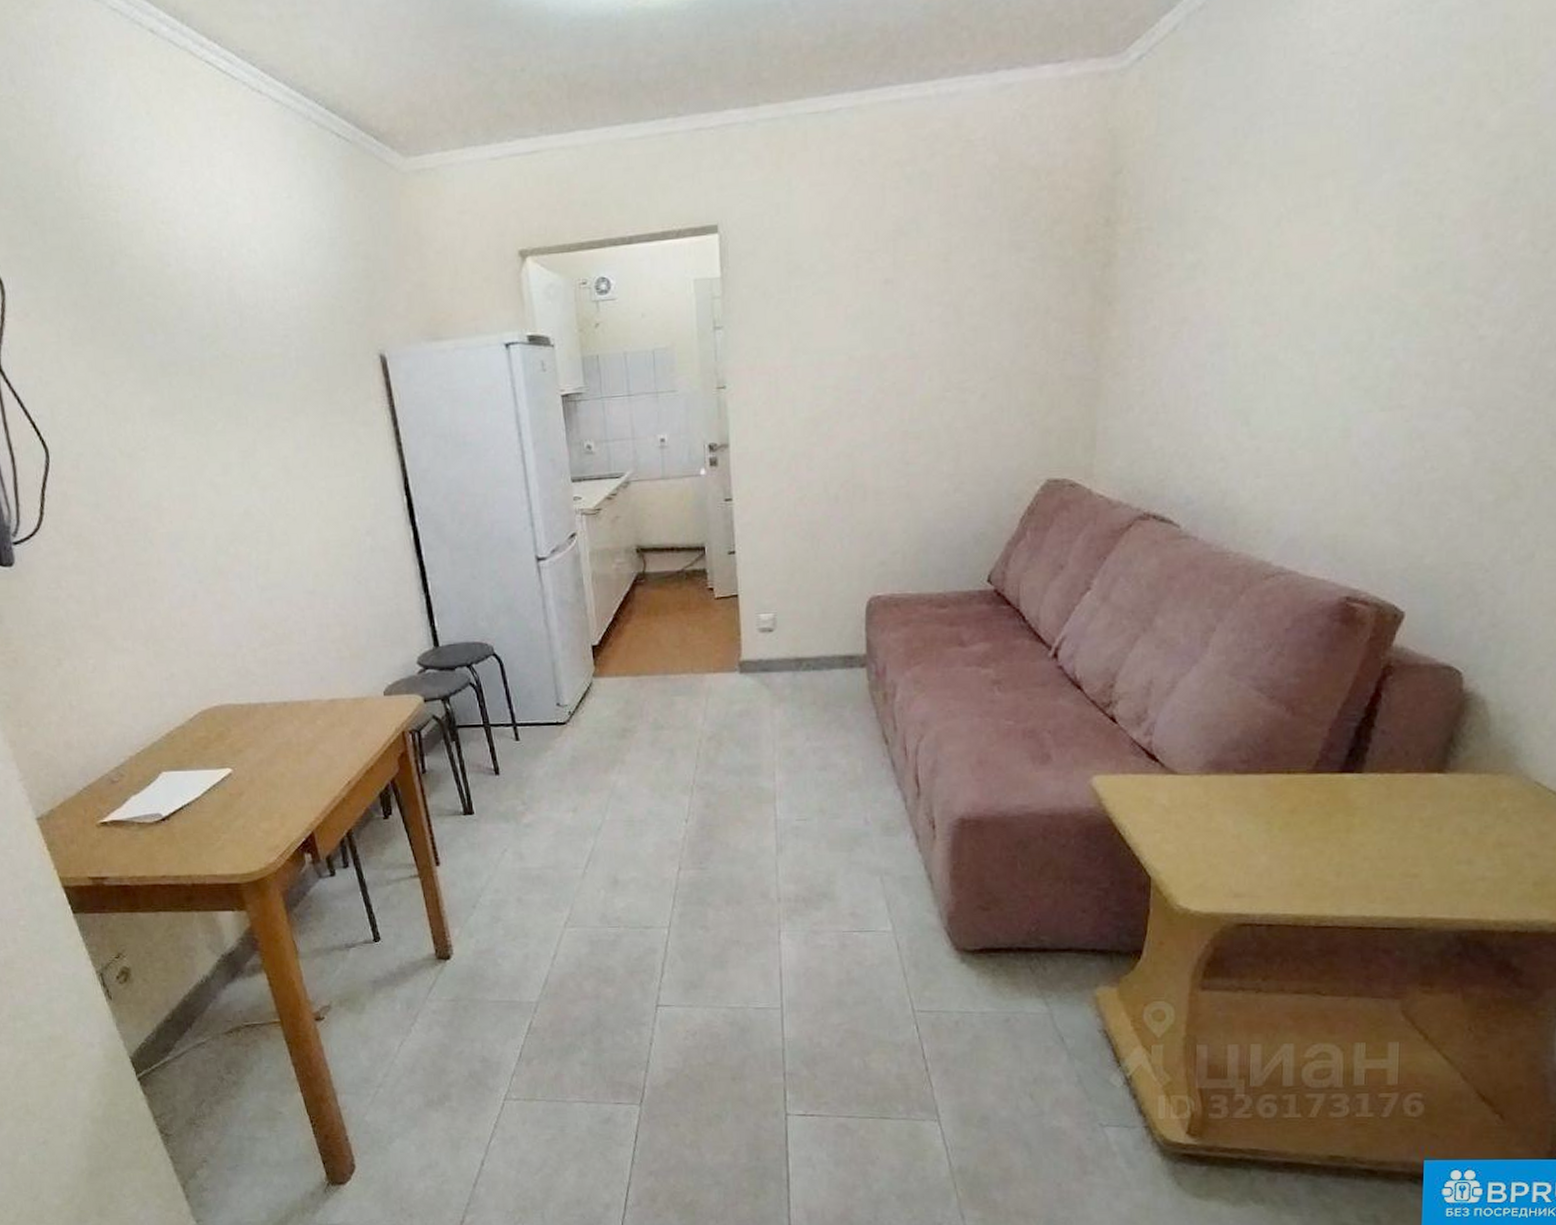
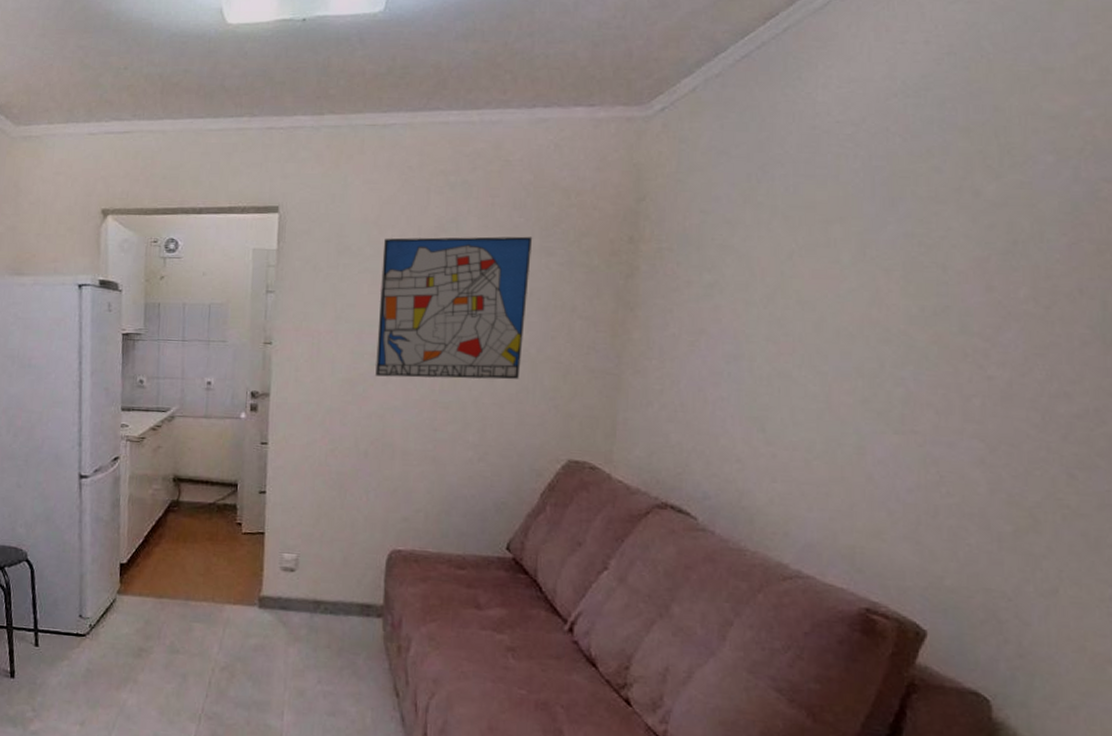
wall art: none [837,230,1001,411] -> present [375,236,533,380]

